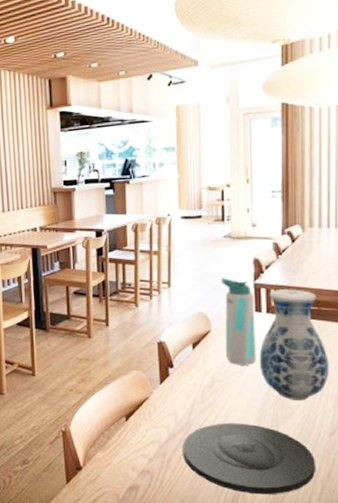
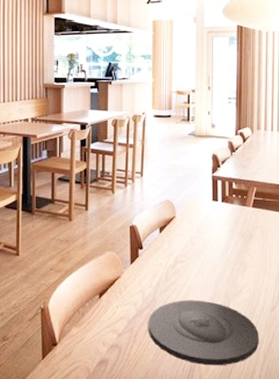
water bottle: present [220,278,256,365] -> none [185,170,213,248]
vase: present [259,289,329,400] -> none [215,182,271,279]

